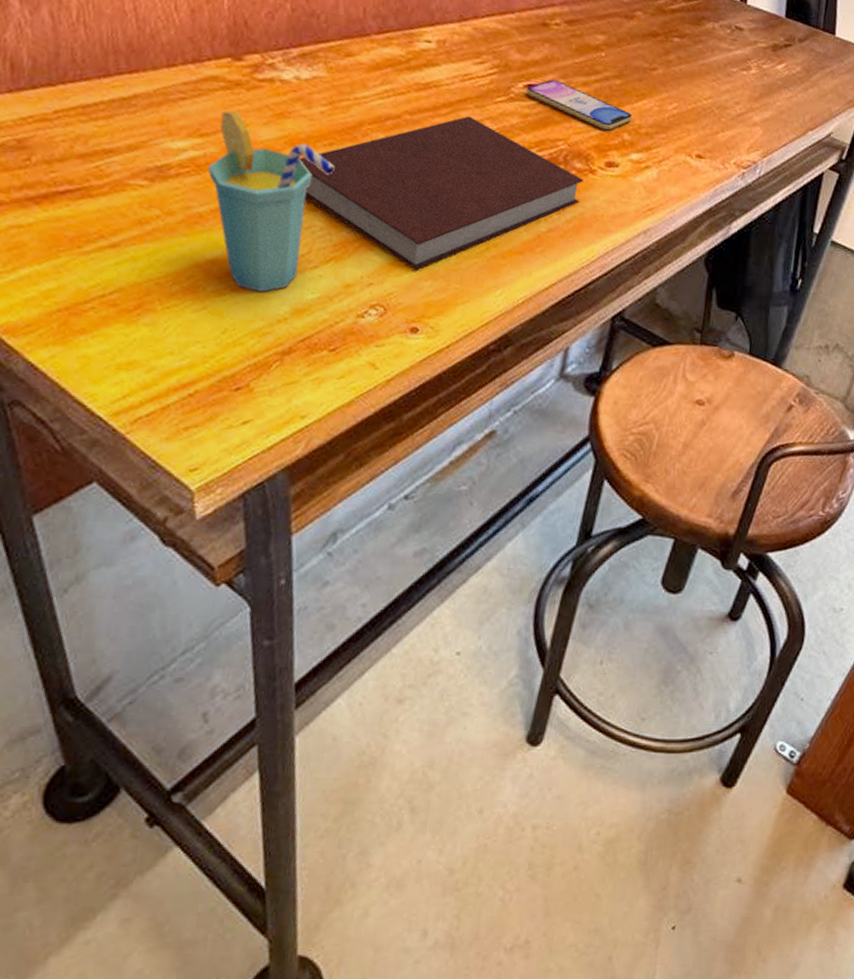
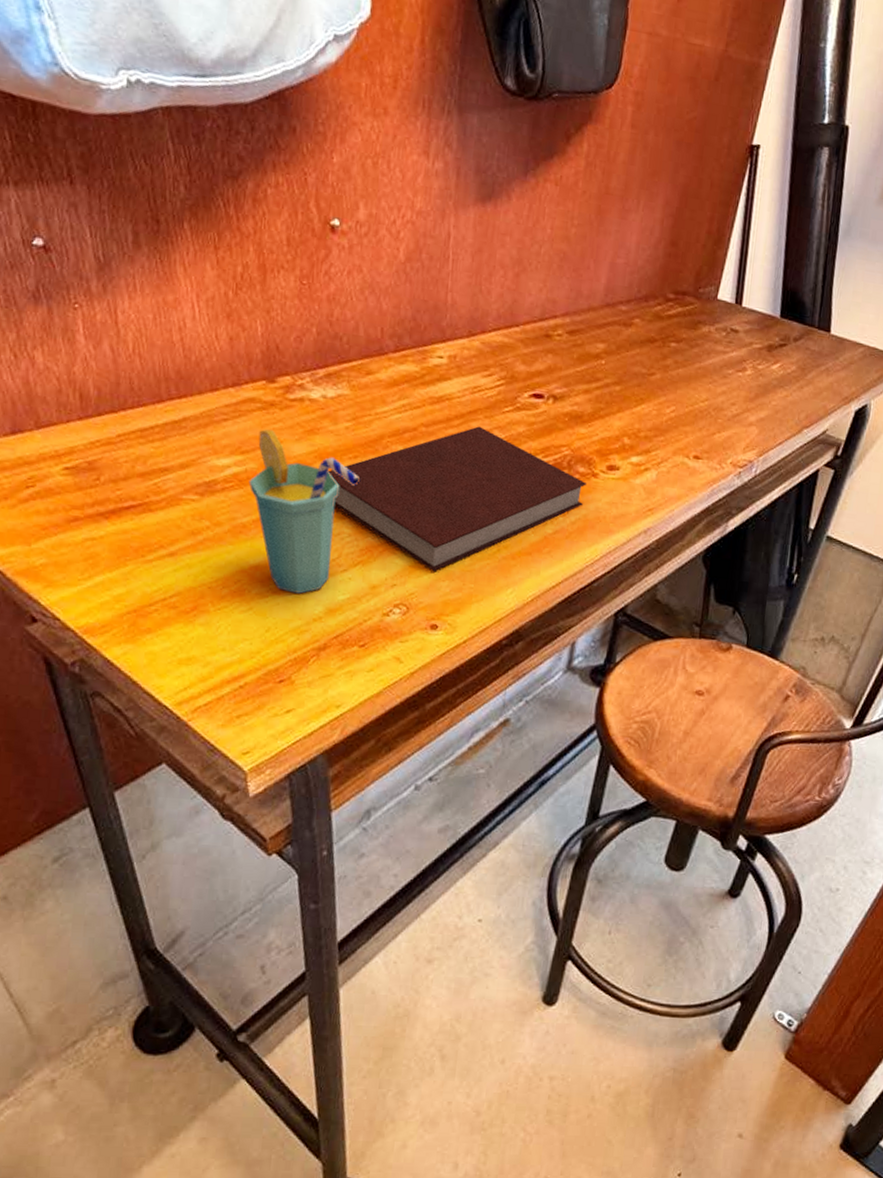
smartphone: present [526,79,632,131] -> none [531,388,632,435]

